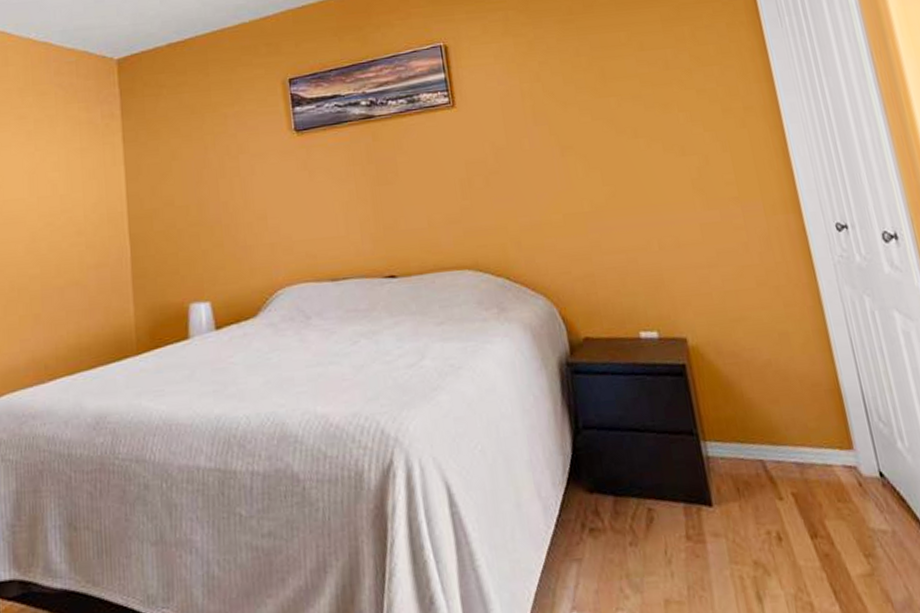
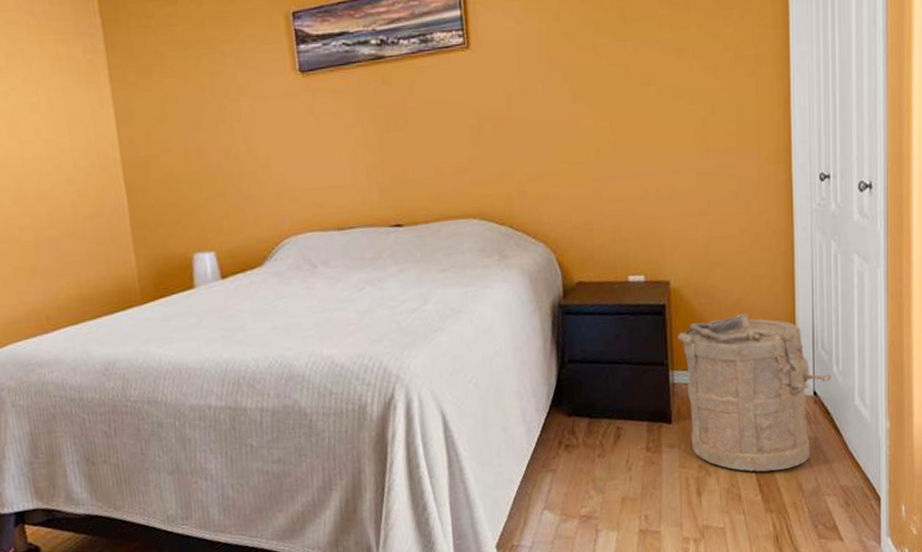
laundry hamper: none [705,375,898,574] -> present [678,313,832,472]

